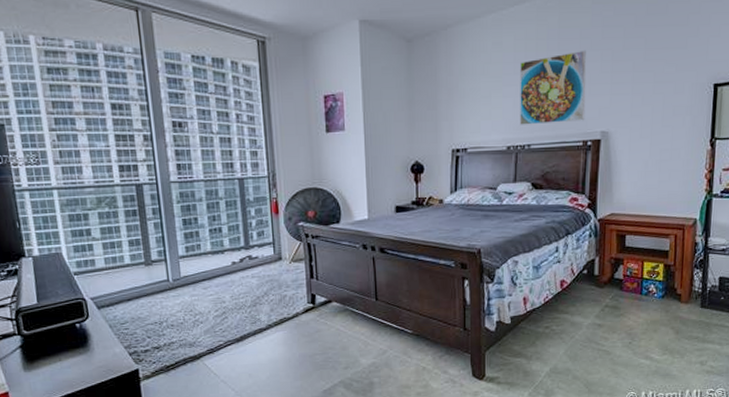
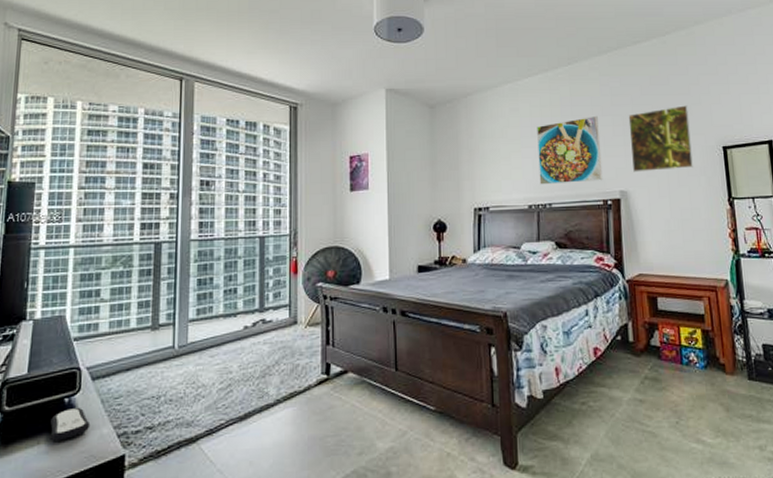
remote control: none [67,331,104,358] -> present [50,407,91,441]
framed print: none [616,38,684,112] -> present [628,105,693,172]

